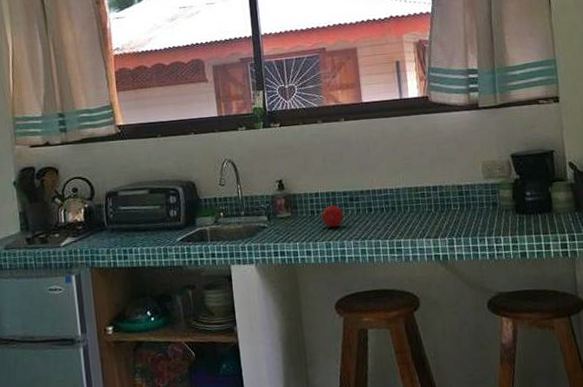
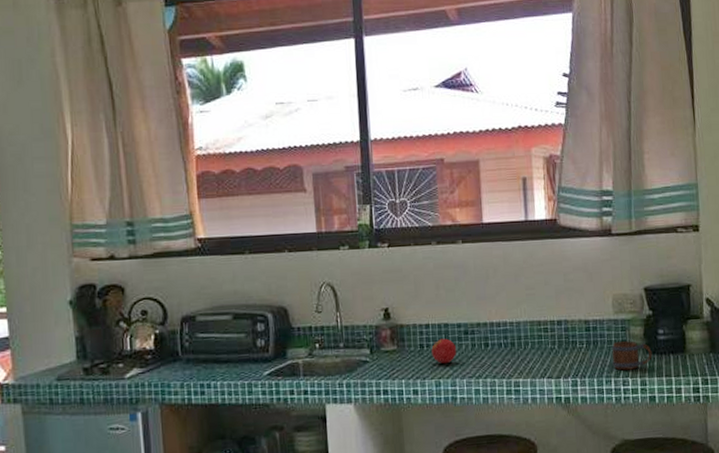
mug: none [483,202,522,230] -> present [611,341,652,371]

